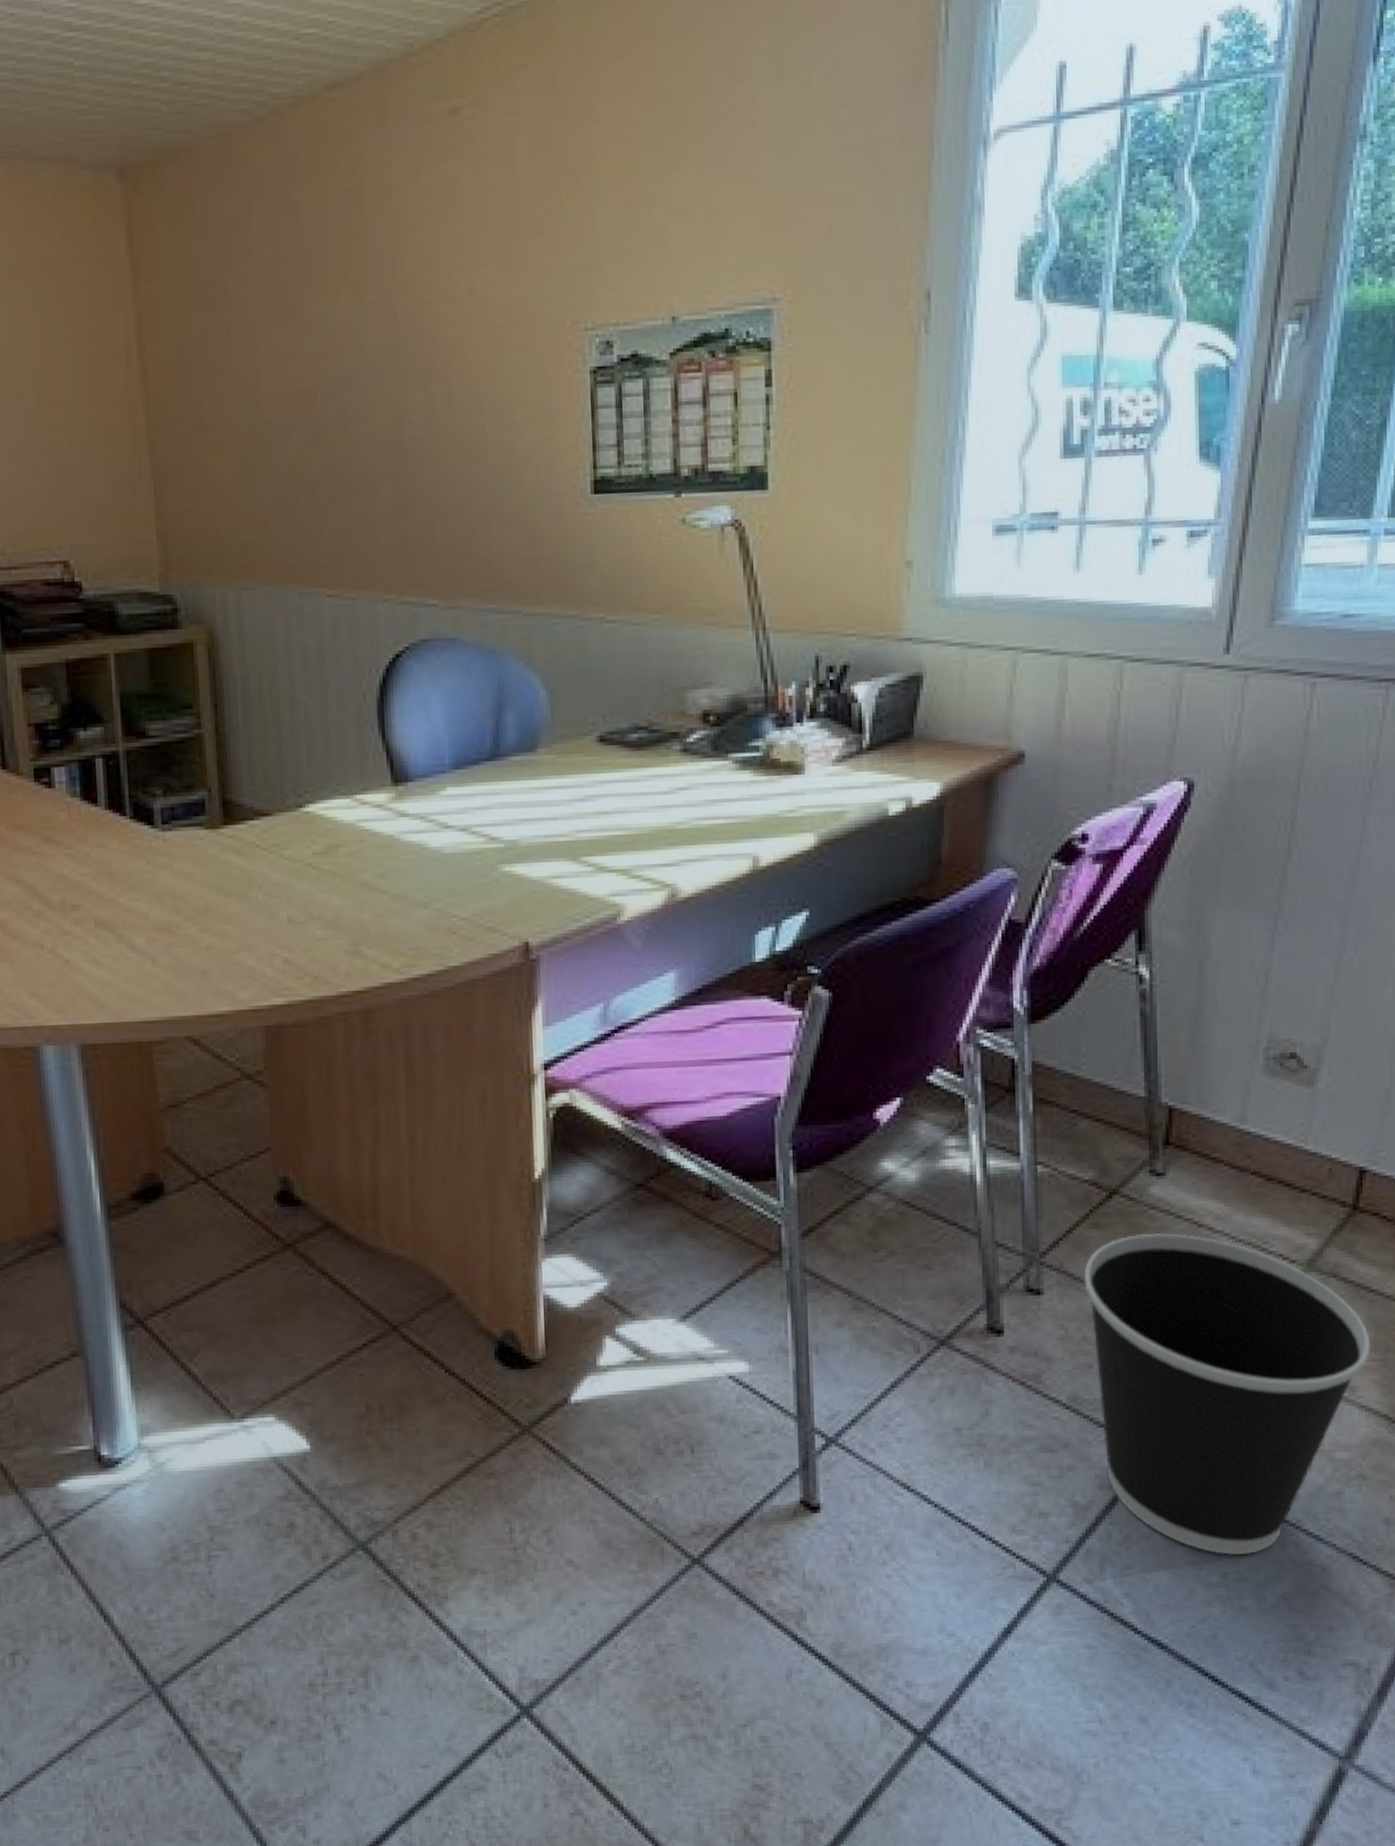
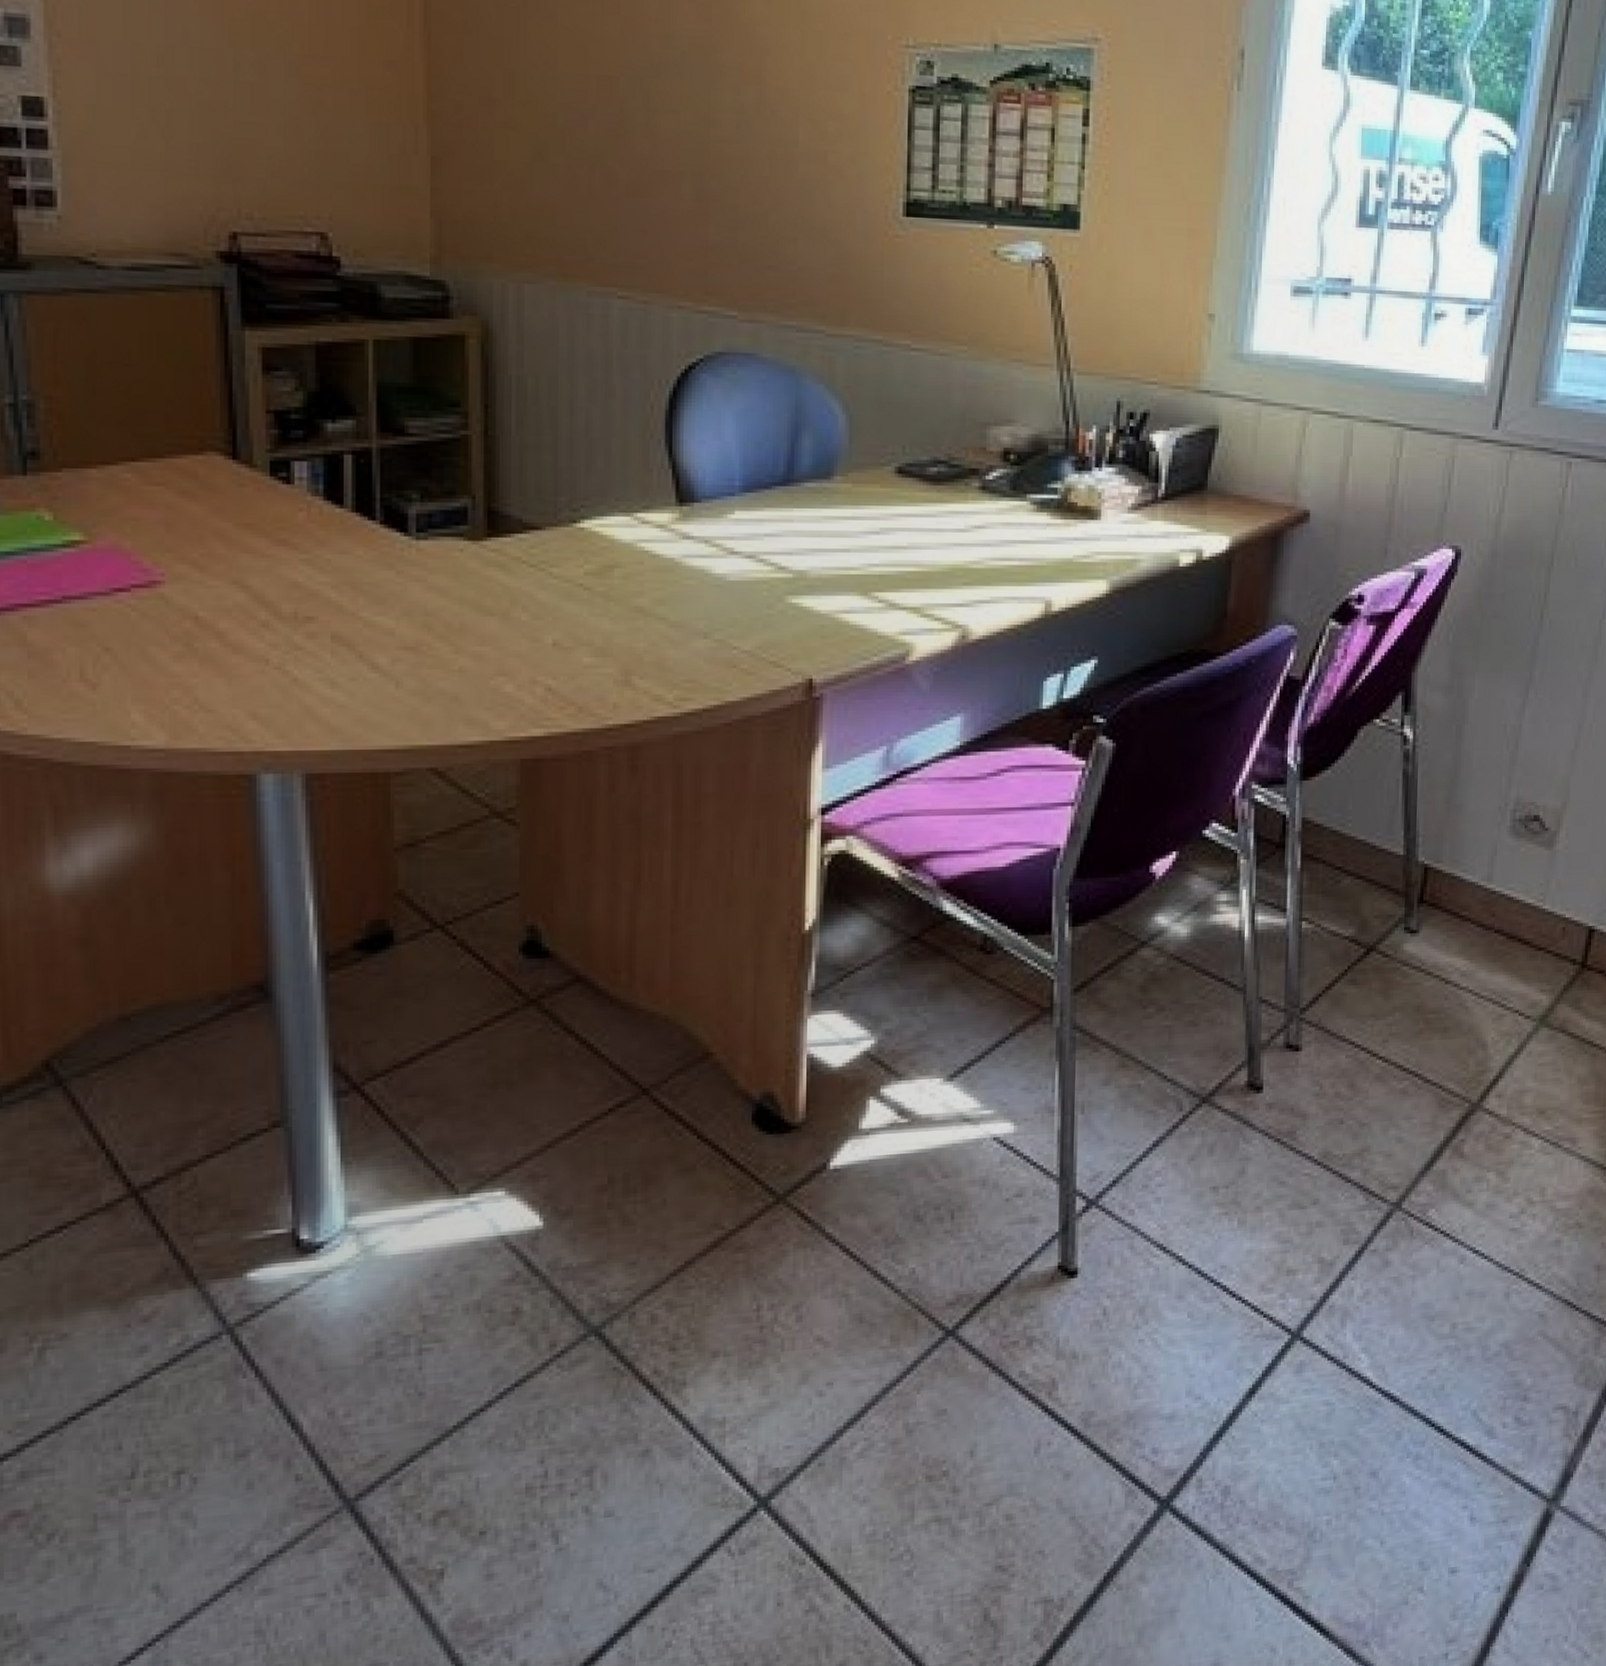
wastebasket: present [1084,1233,1371,1555] -> none [1340,989,1591,1306]

